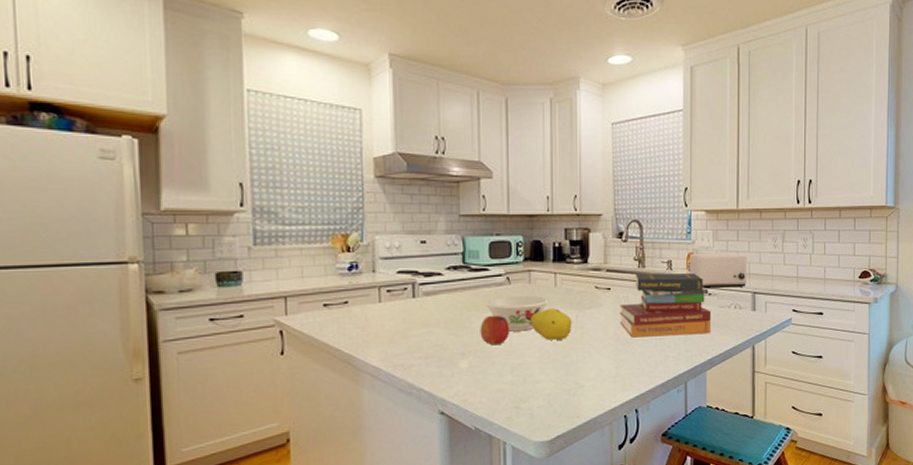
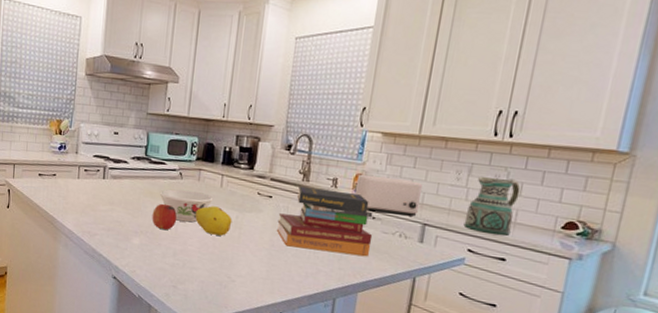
ceramic pitcher: none [786,240,824,293] -> present [463,176,521,237]

